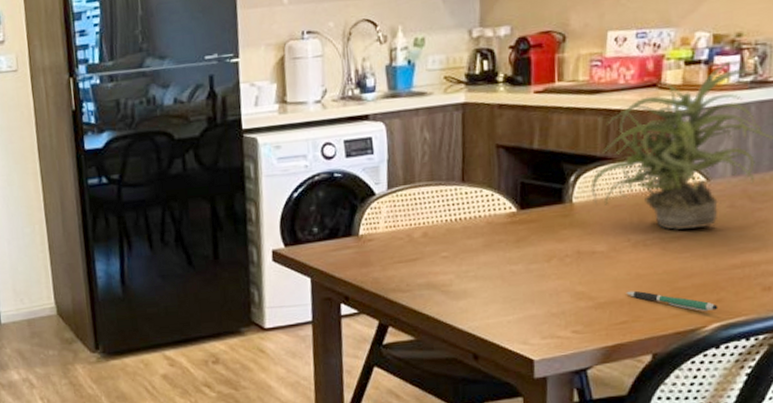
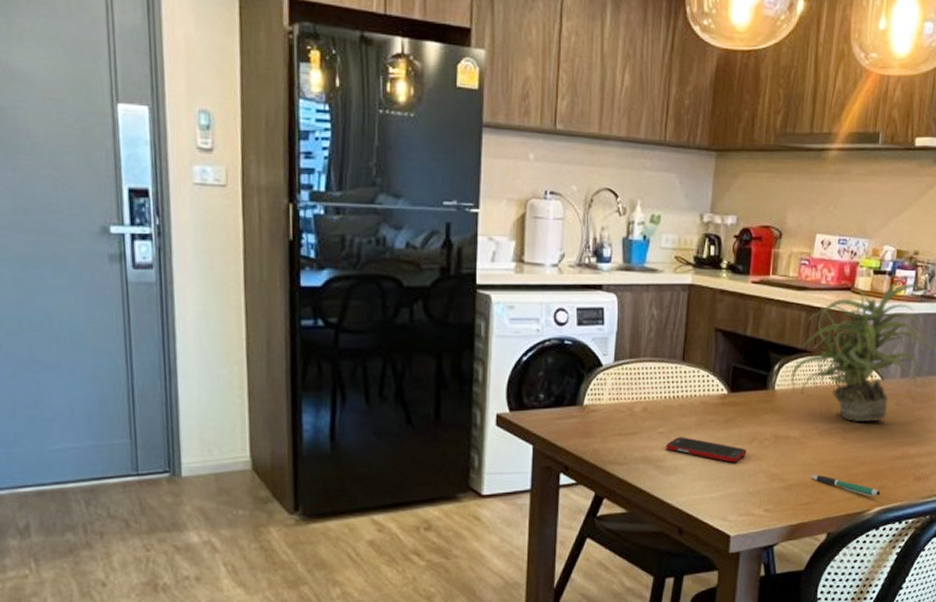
cell phone: none [451,259,545,283] -> present [666,437,747,463]

